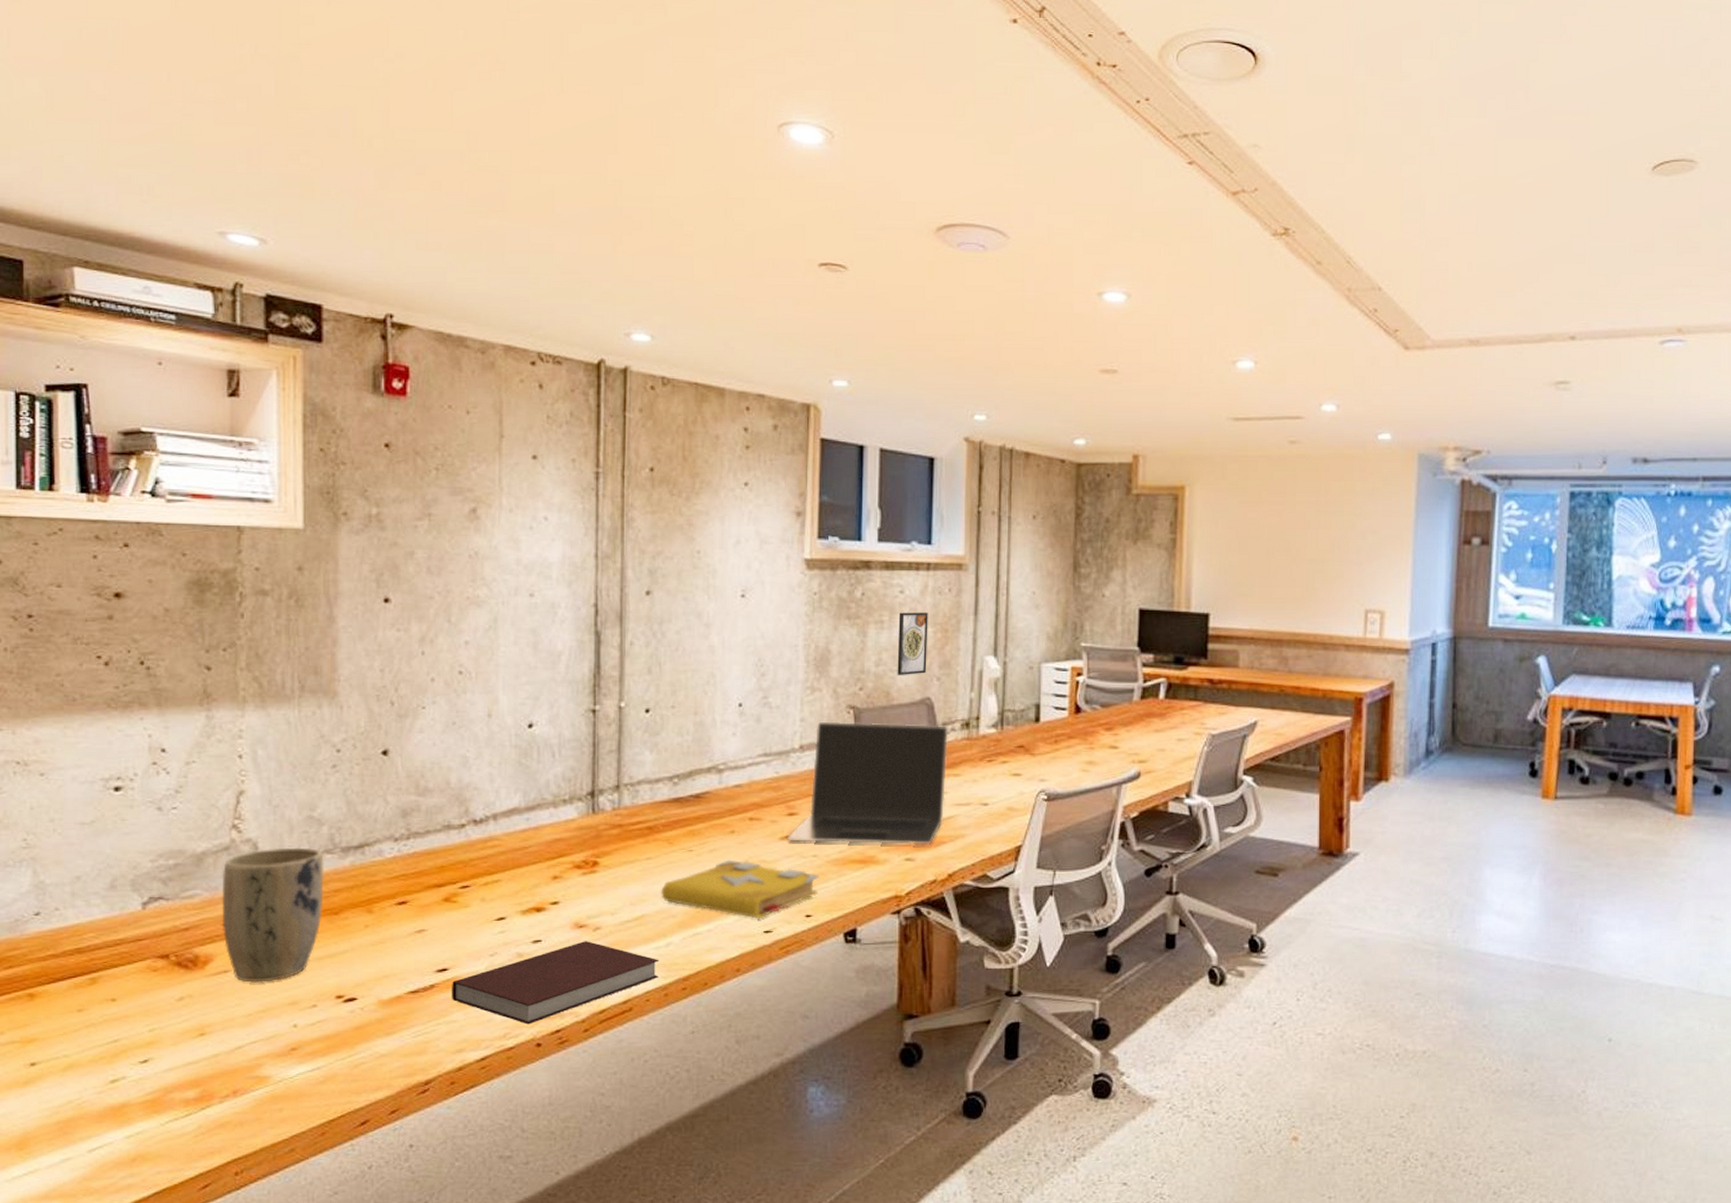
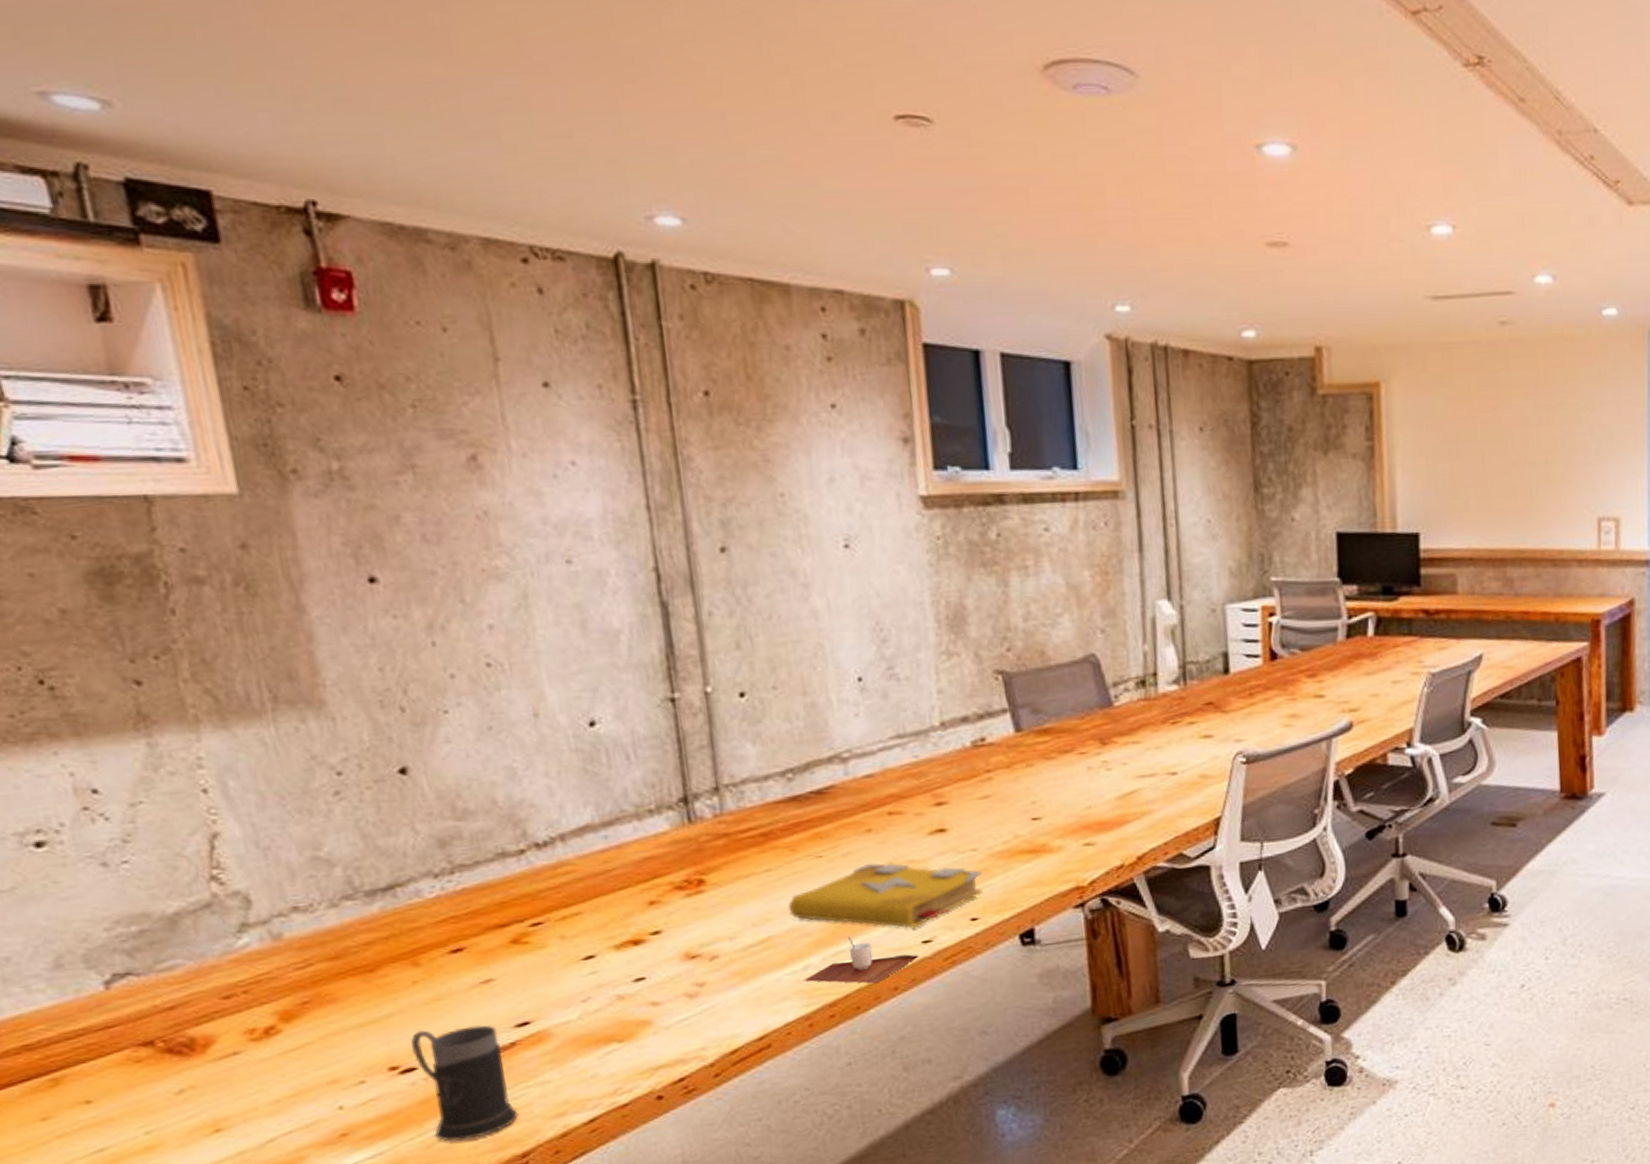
plant pot: present [222,847,324,983] -> none [208,895,354,1063]
mug: none [355,967,427,1065] -> present [411,1025,518,1142]
notebook: present [452,941,659,1025] -> none [538,973,798,1076]
cup: none [666,921,760,964] -> present [804,936,919,984]
laptop: present [786,721,948,845] -> none [937,685,1126,835]
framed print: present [897,612,928,675] -> none [1045,552,1088,630]

